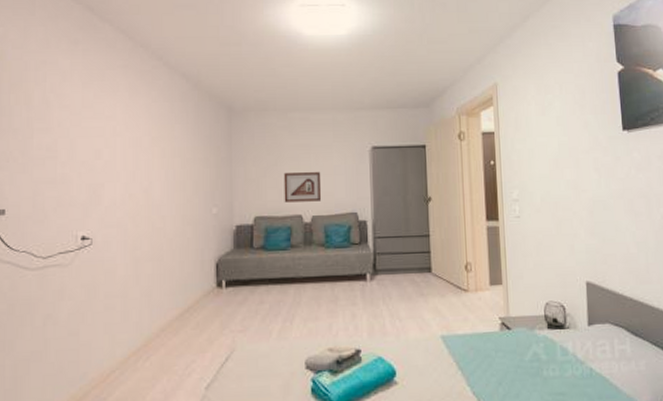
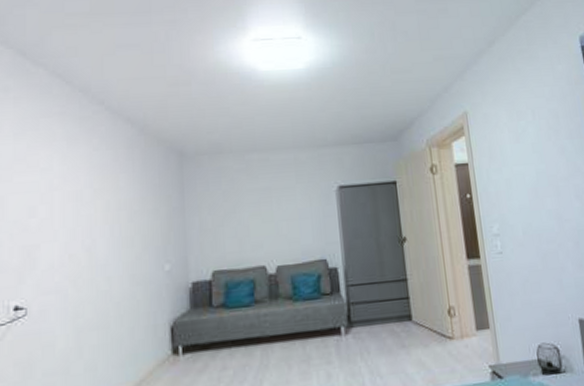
picture frame: present [283,172,322,203] -> none [243,217,287,253]

